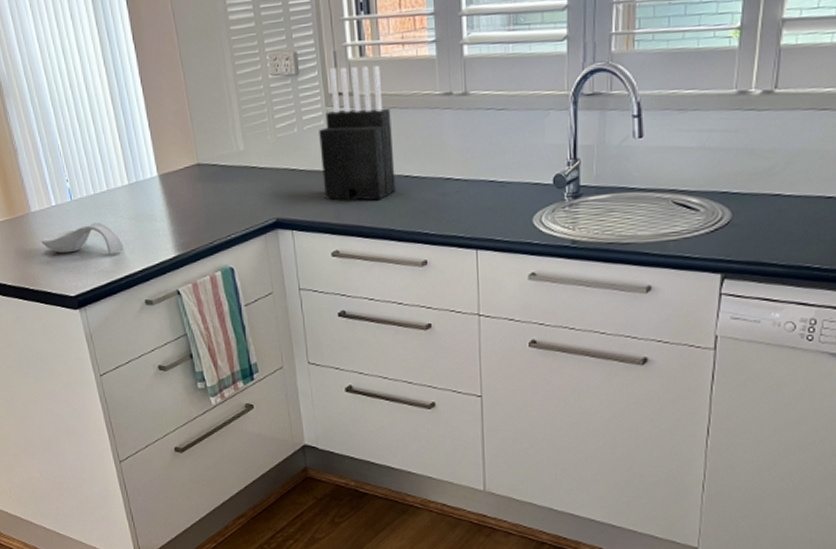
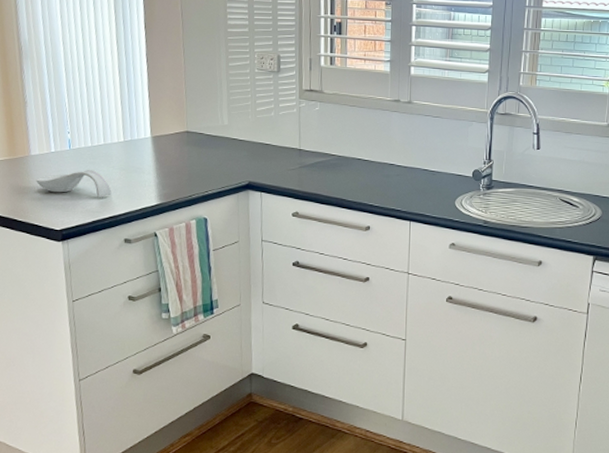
knife block: present [319,65,396,200] -> none [291,70,351,175]

